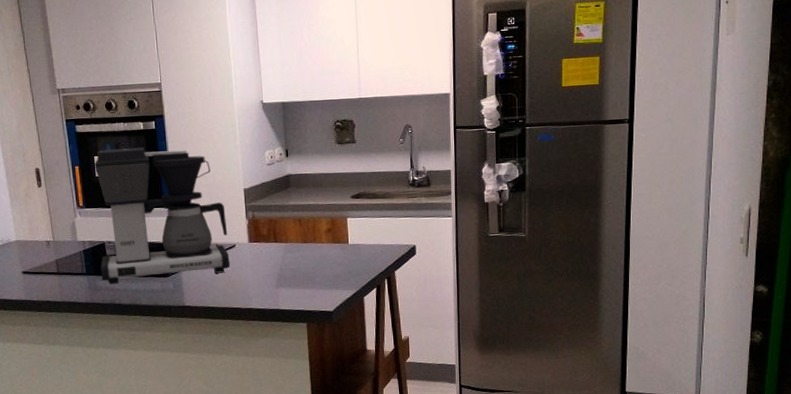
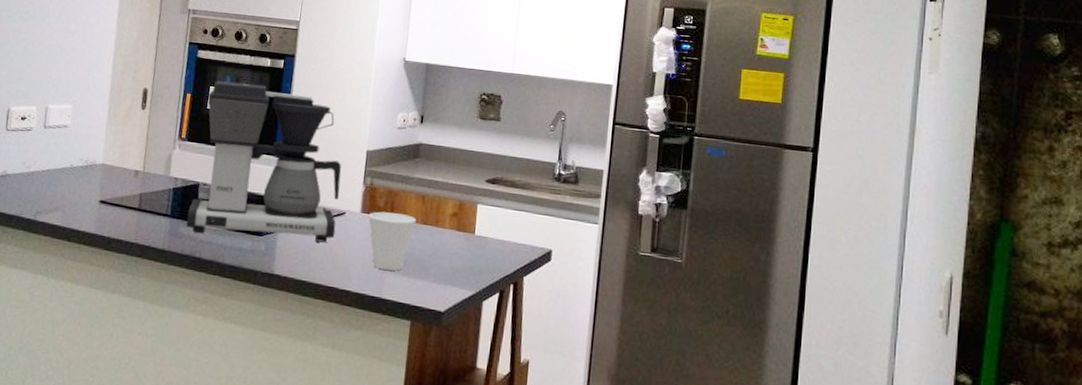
cup: none [255,237,297,286] -> present [368,211,417,271]

